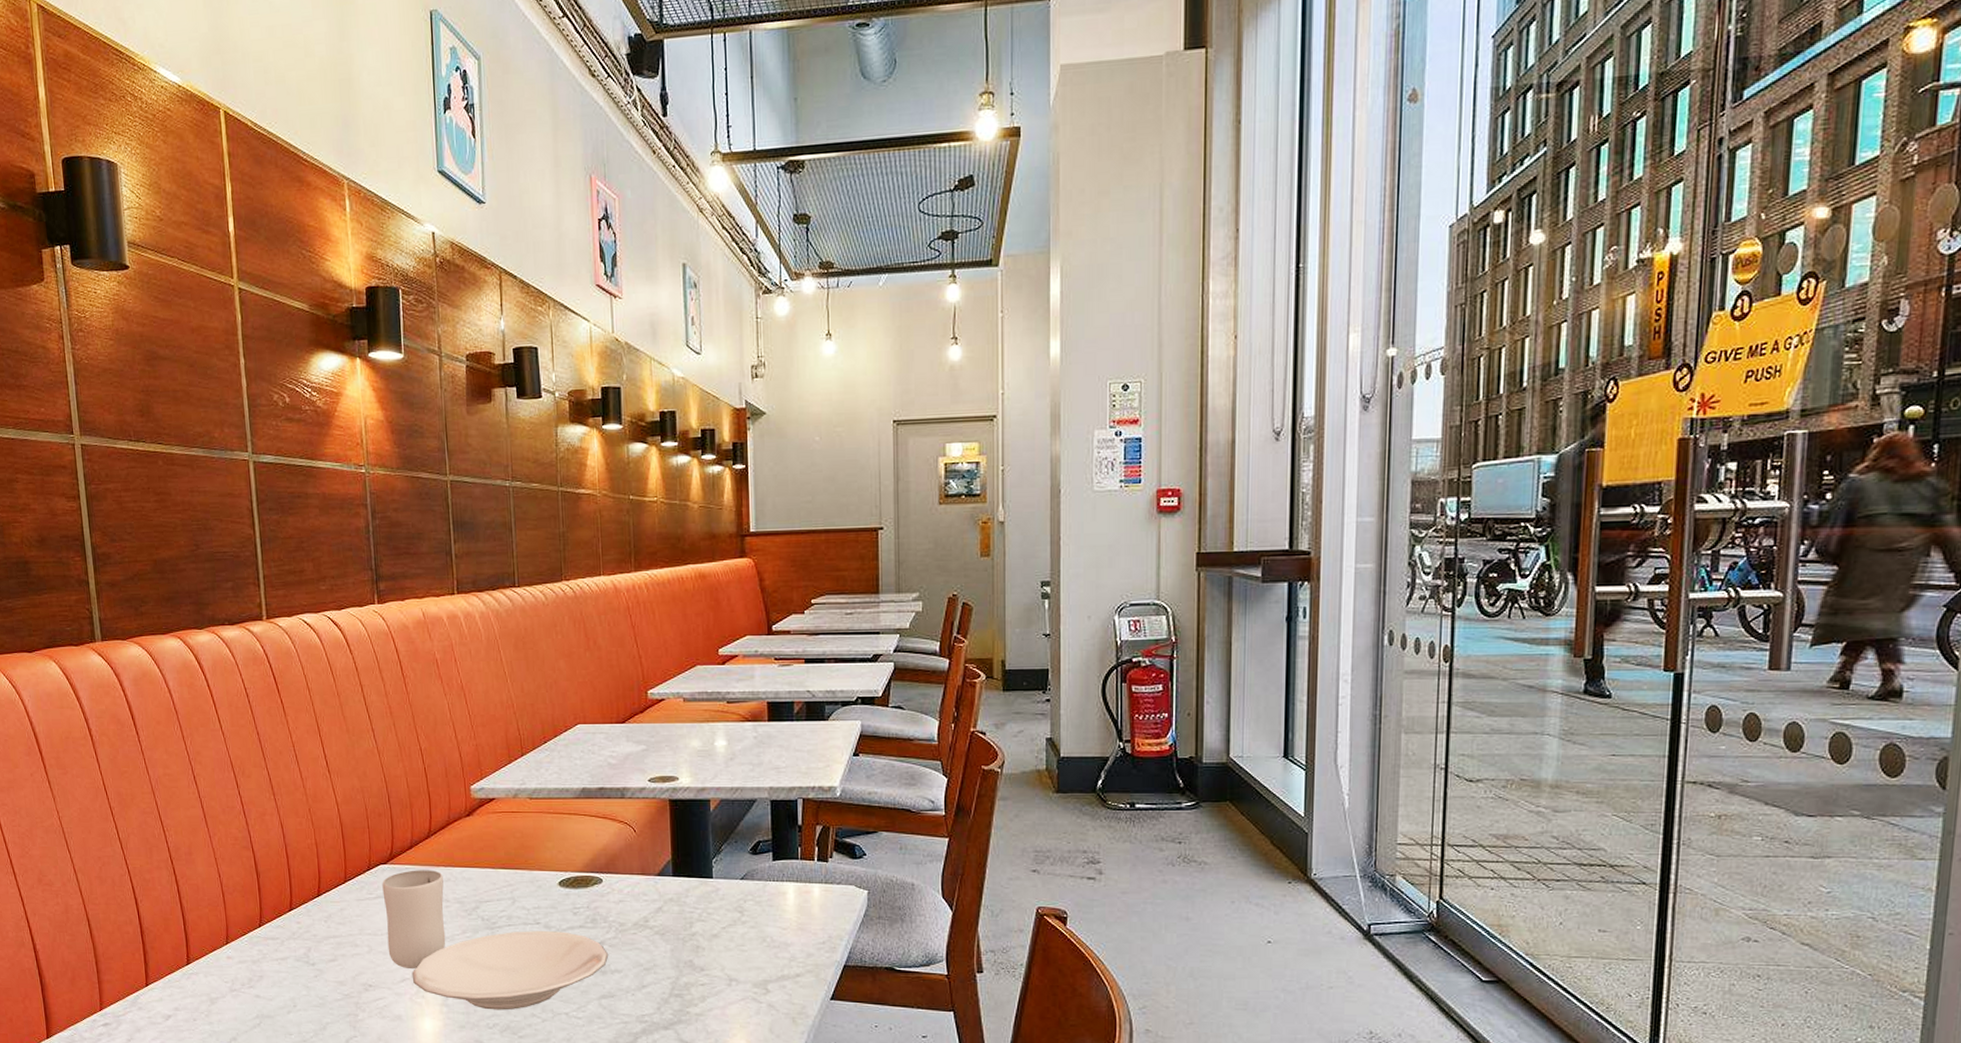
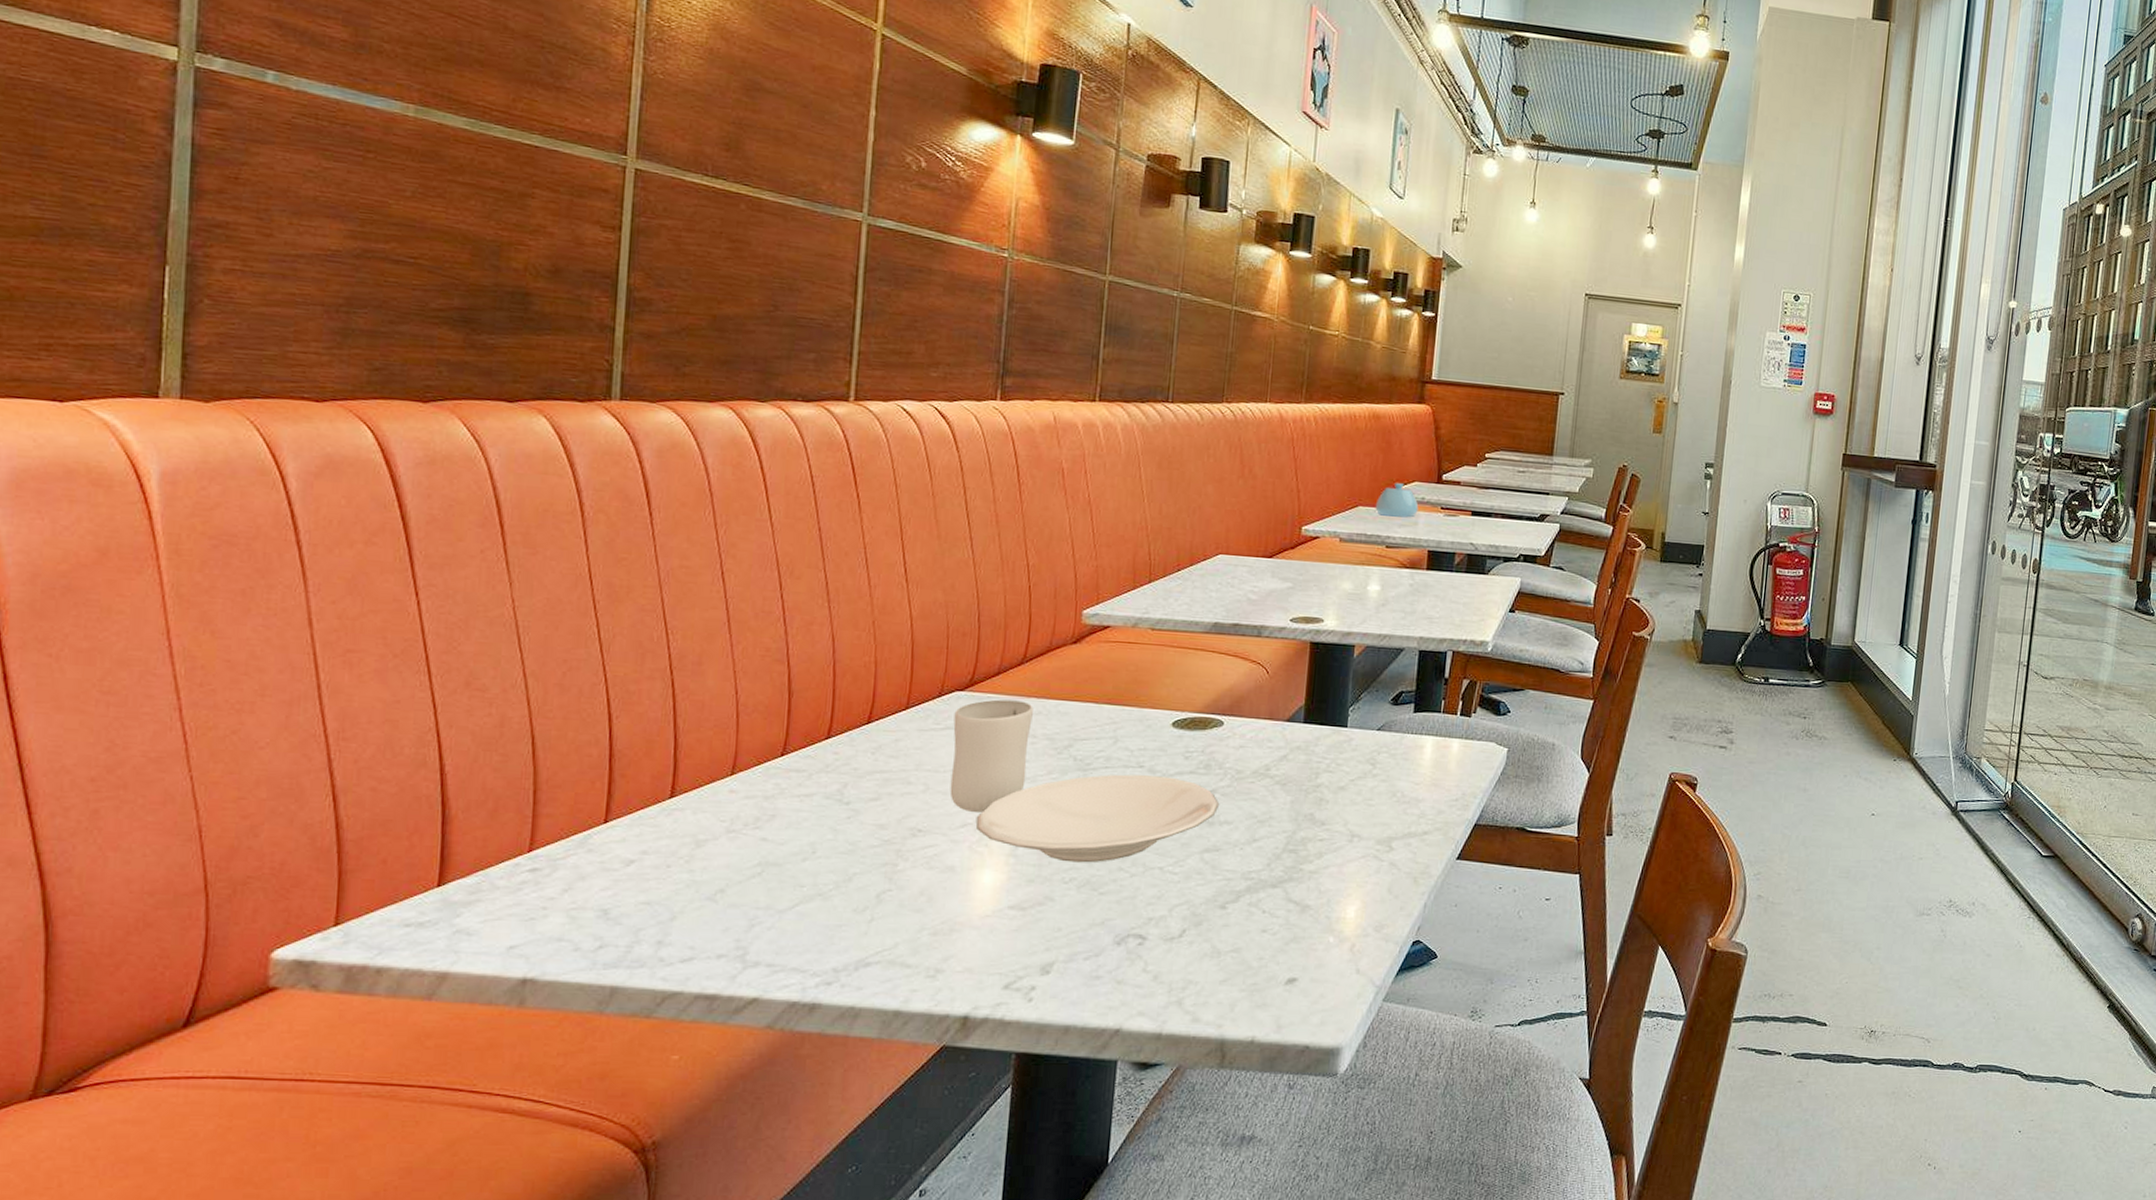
sugar bowl: none [712,639,753,672] -> present [1375,483,1419,518]

